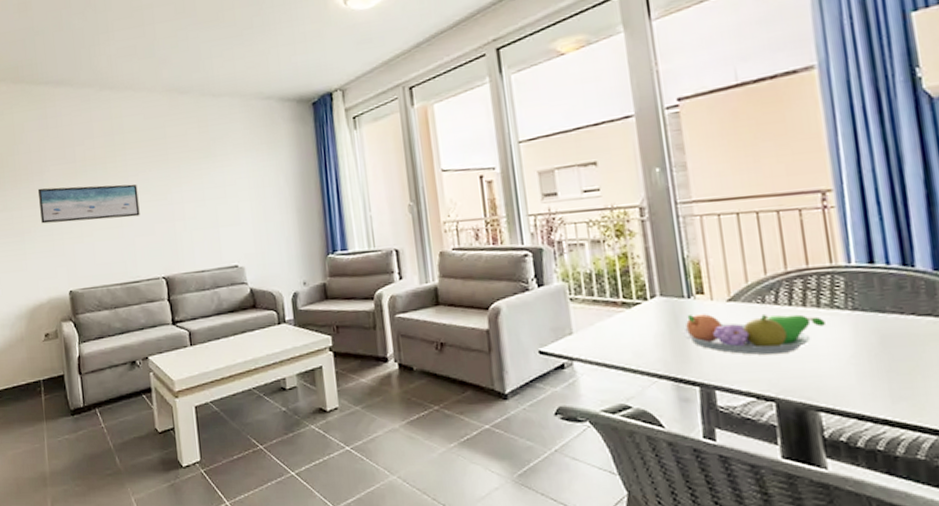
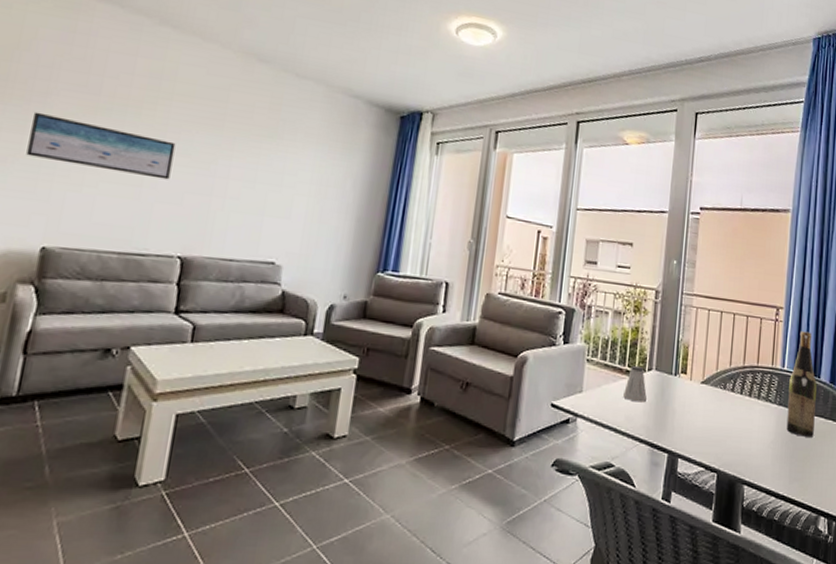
saltshaker: none [624,295,658,335] -> present [623,365,648,403]
fruit bowl: present [681,313,825,355] -> none [664,390,760,434]
wine bottle: none [862,211,921,344] -> present [786,331,817,437]

